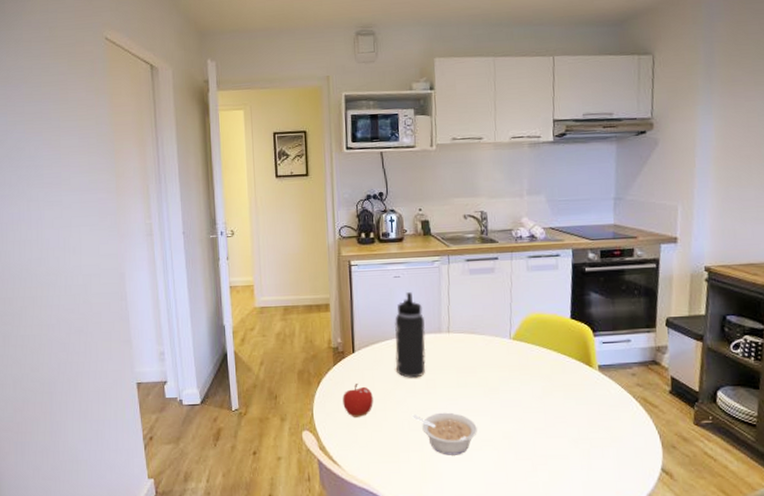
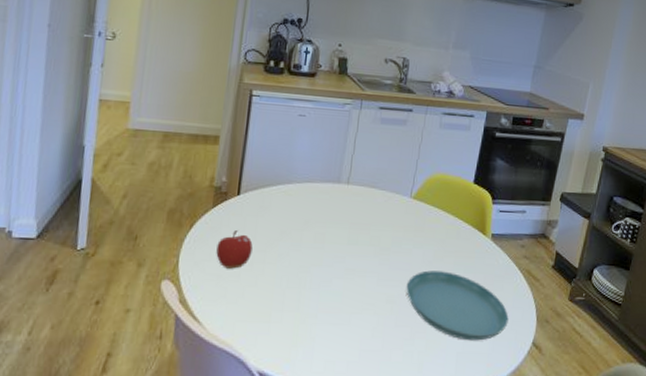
thermos bottle: present [395,292,426,378] -> none [283,134,324,230]
legume: present [412,412,477,456] -> none [293,270,361,318]
saucer: none [520,405,632,470] -> present [406,270,509,341]

